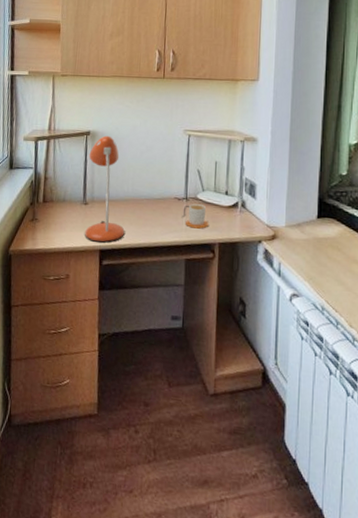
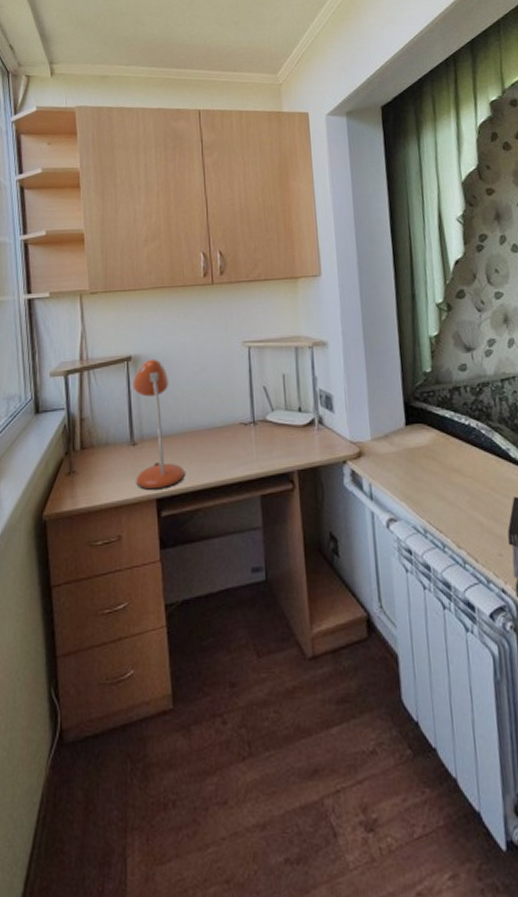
mug: present [181,204,209,229] -> none [250,427,283,457]

